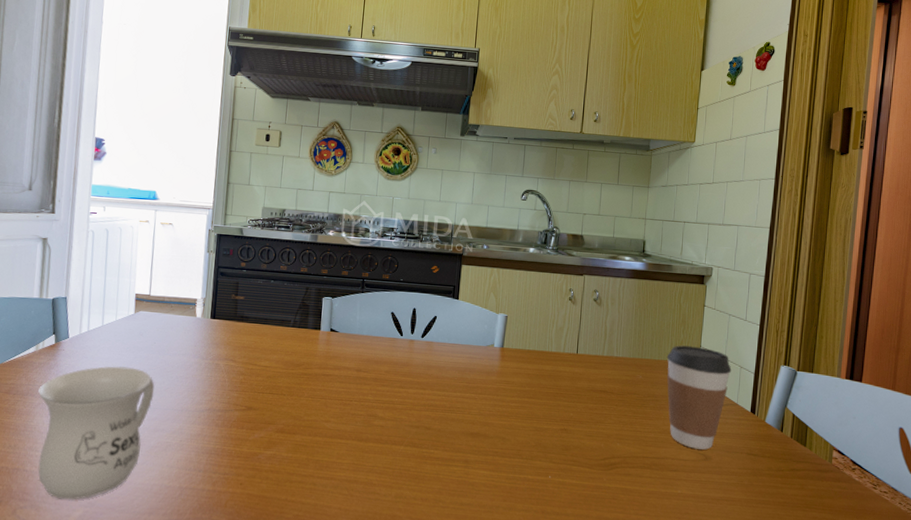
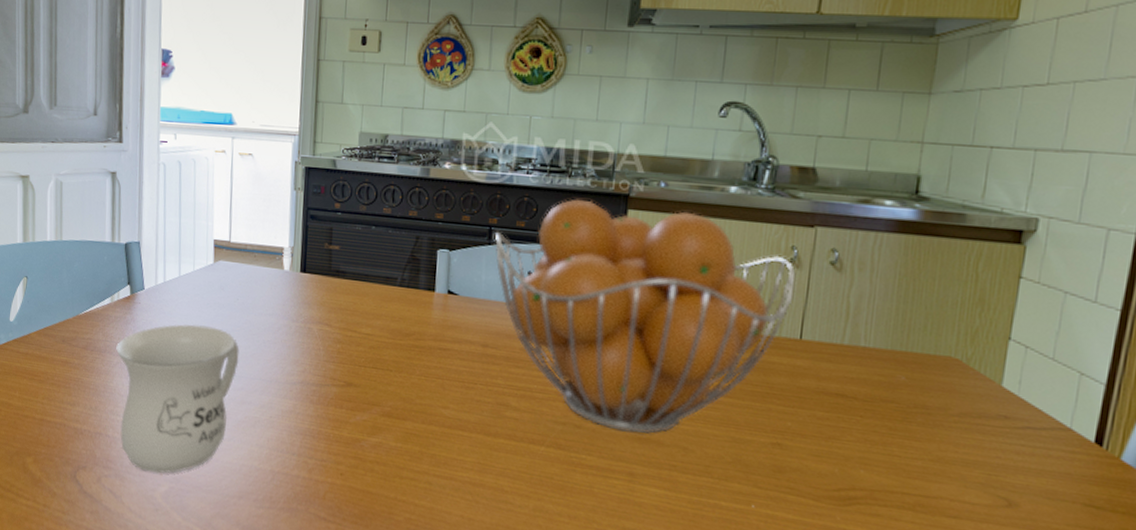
fruit basket: none [366,257,573,430] -> present [494,199,796,434]
coffee cup: present [666,345,732,450] -> none [947,335,1065,492]

